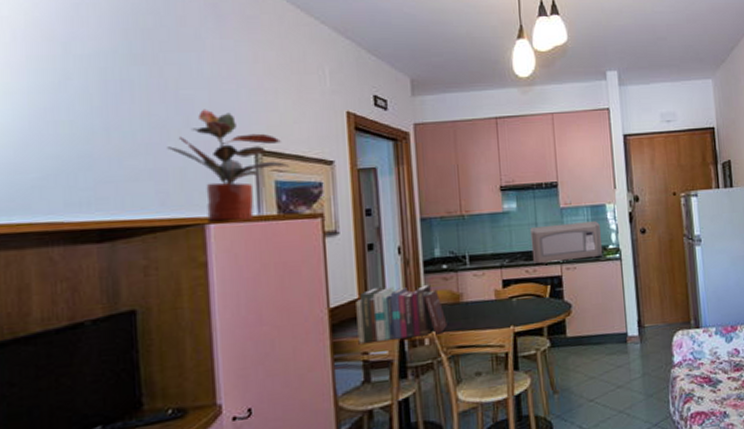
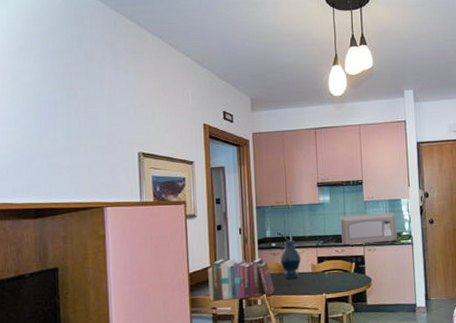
potted plant: present [167,109,289,224] -> none [79,122,162,207]
vase: none [453,259,482,312] -> present [279,240,302,280]

